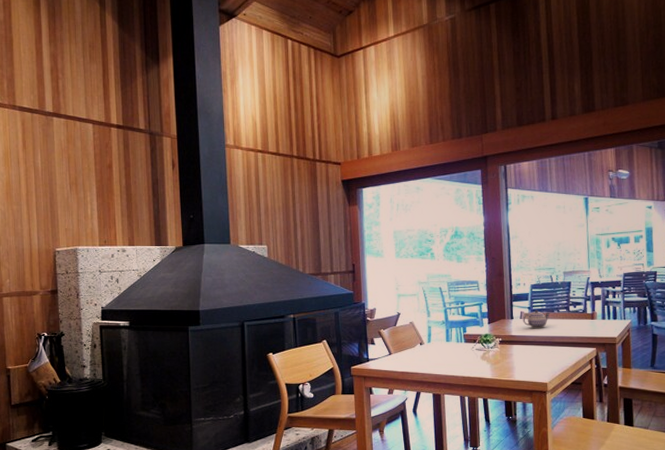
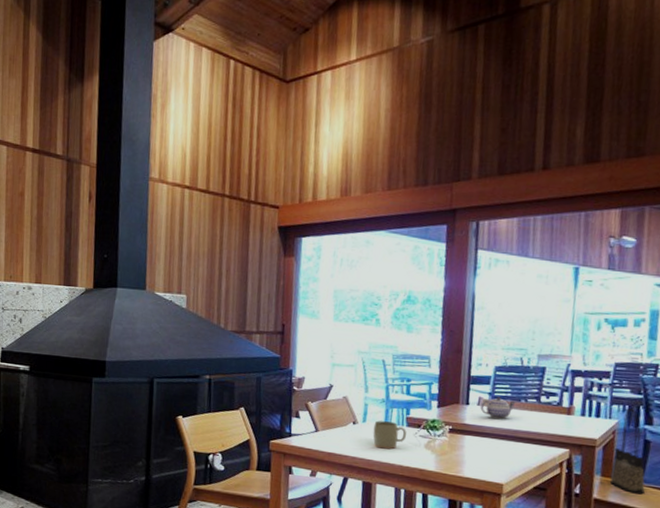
mug: none [437,340,465,364] -> present [372,420,406,449]
tote bag: none [630,309,657,379] -> present [610,408,645,495]

